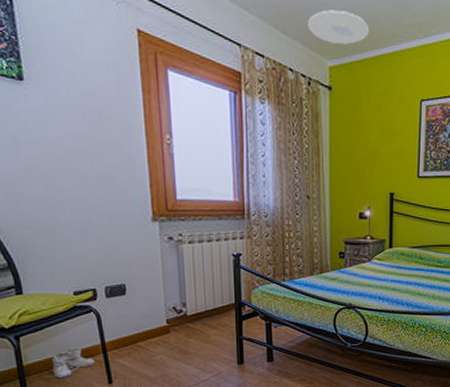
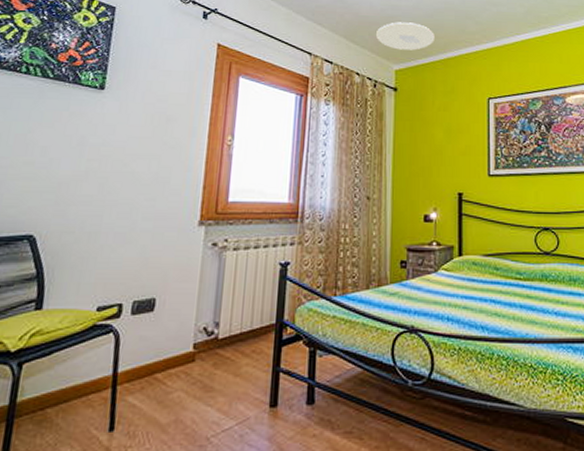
boots: present [46,348,95,379] -> none [38,380,100,422]

